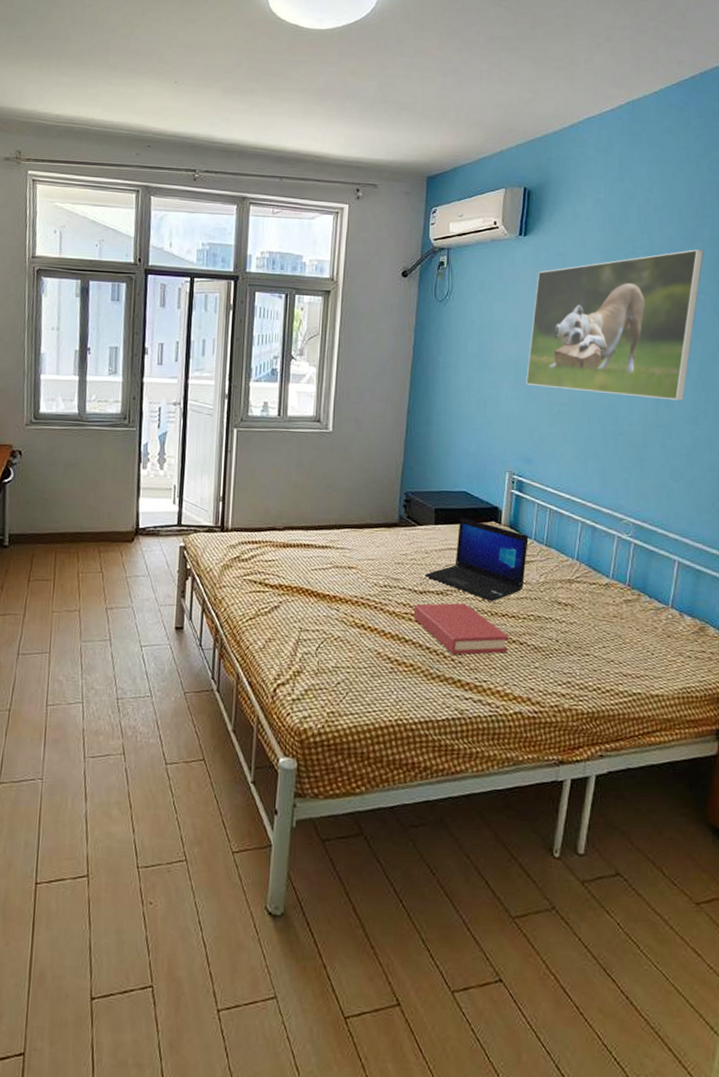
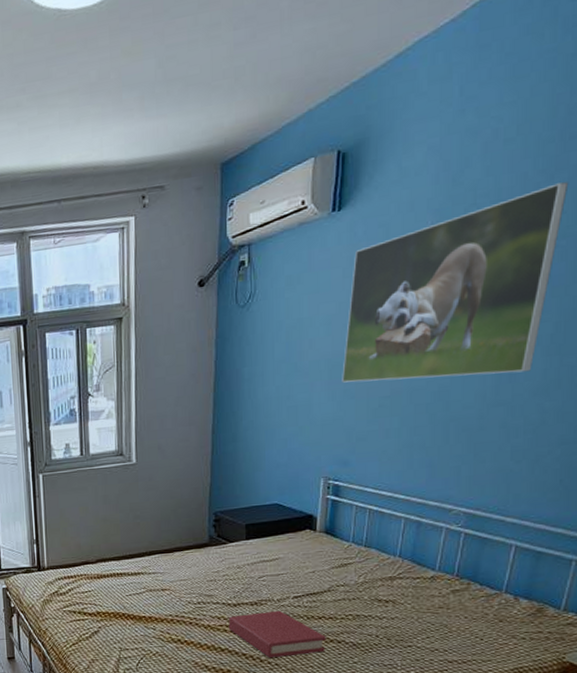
laptop: present [424,516,529,602] -> none [237,528,346,606]

